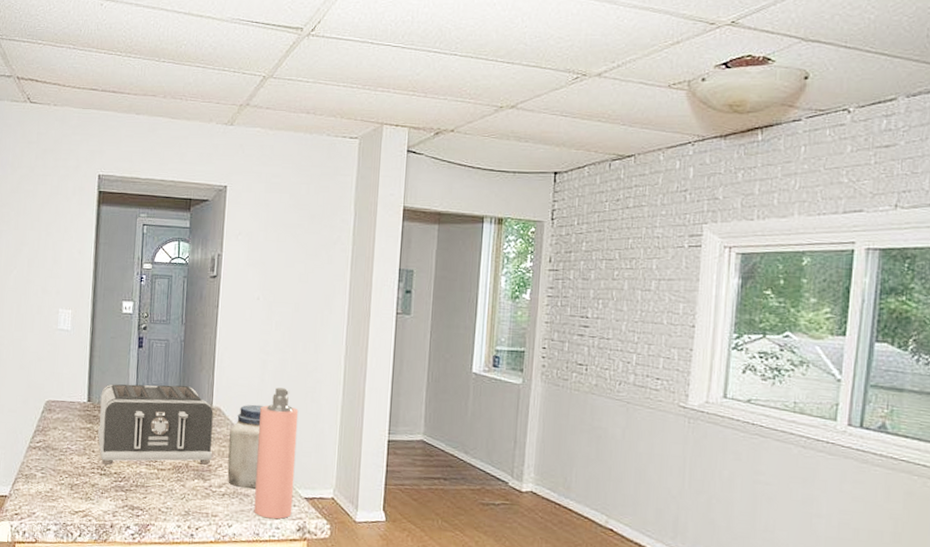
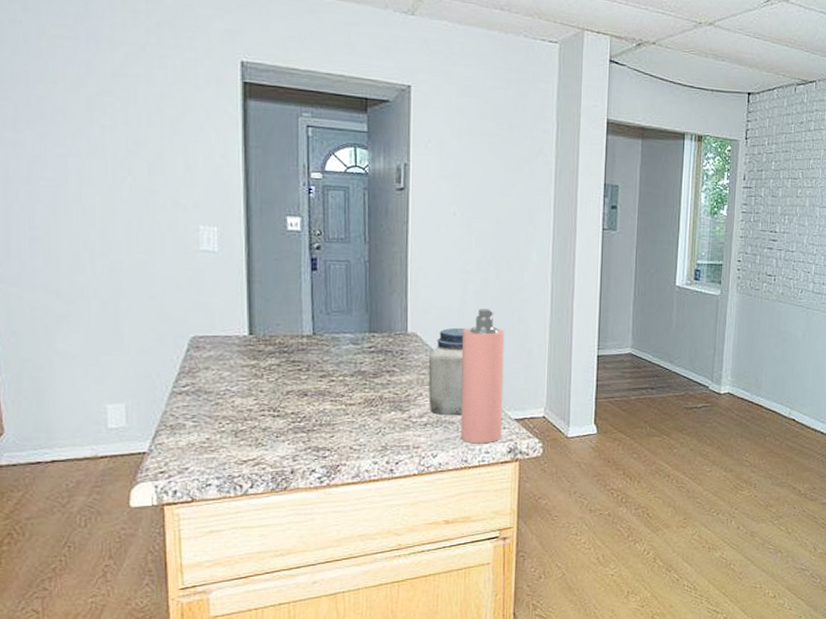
toaster: present [97,384,213,466] -> none [265,310,411,406]

